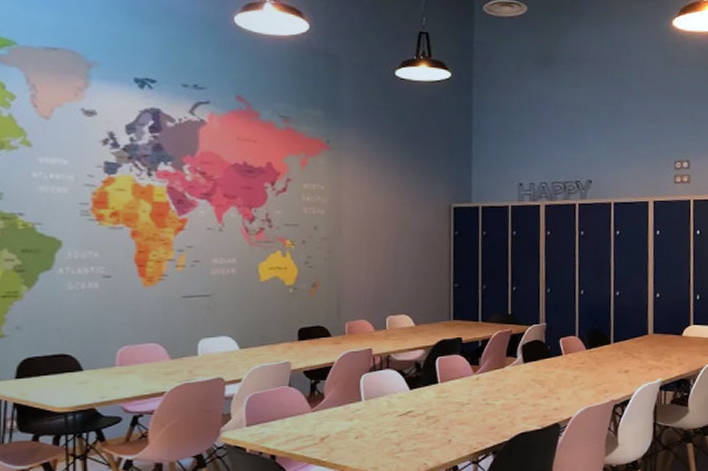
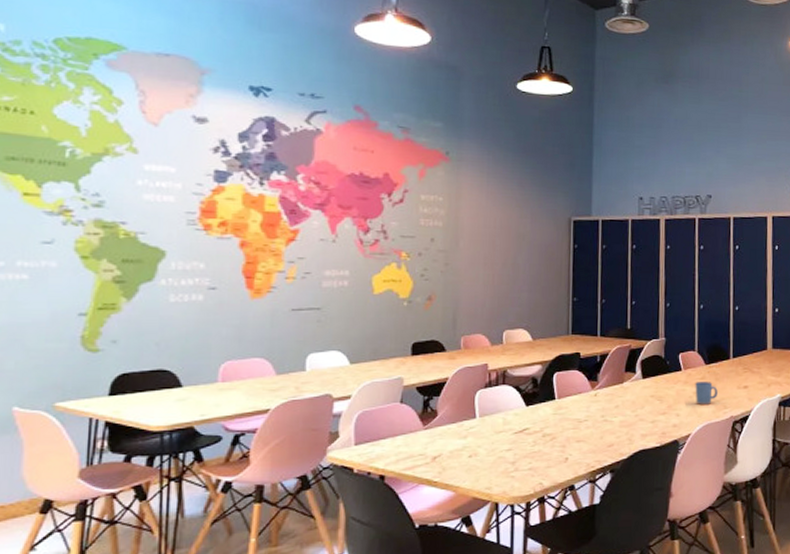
mug: none [576,366,598,388] -> present [695,382,718,404]

